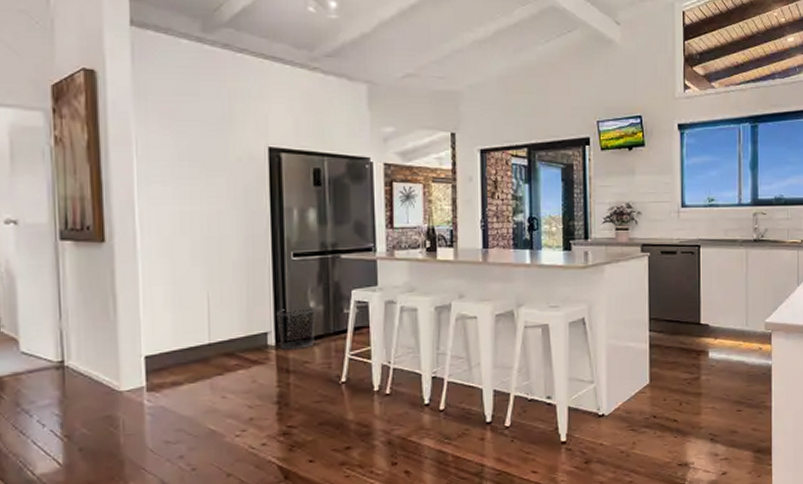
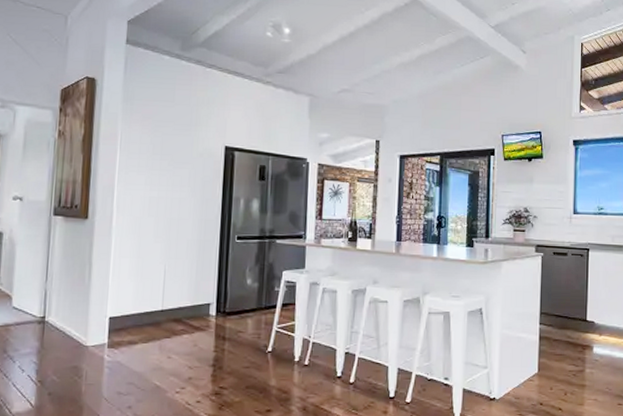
waste bin: present [276,307,316,350] -> none [219,283,251,320]

